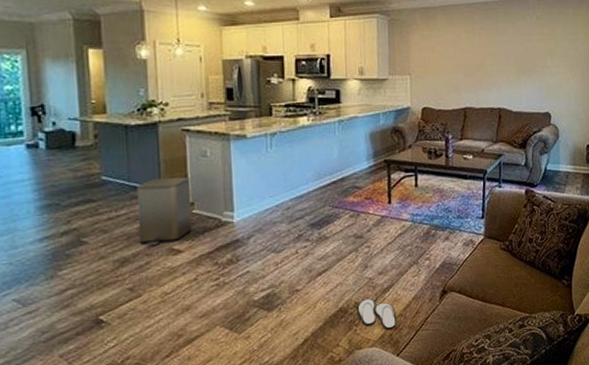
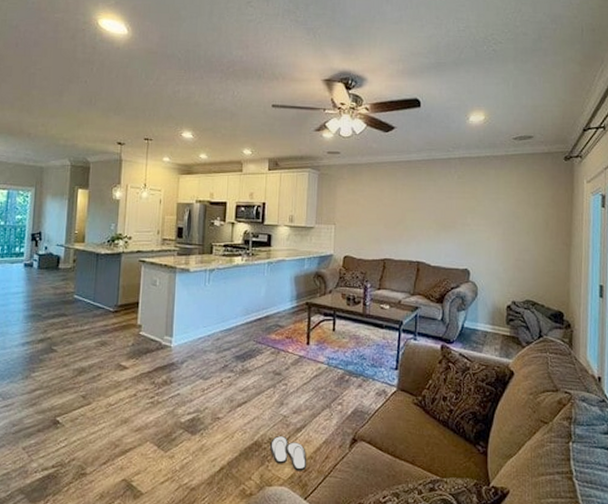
pedal bin: present [137,176,192,245] -> none [95,300,141,359]

